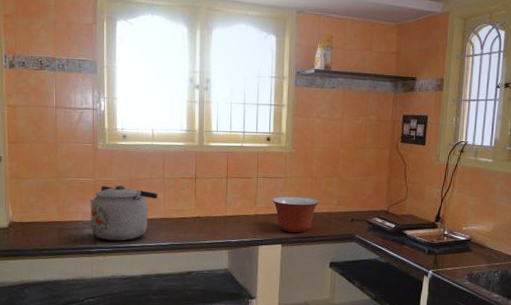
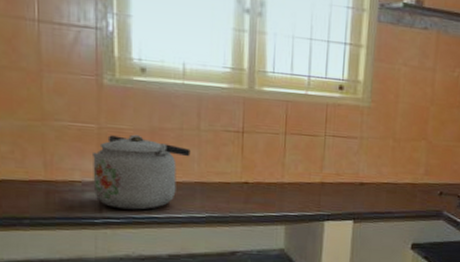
mixing bowl: present [272,196,320,233] -> none [343,161,402,207]

